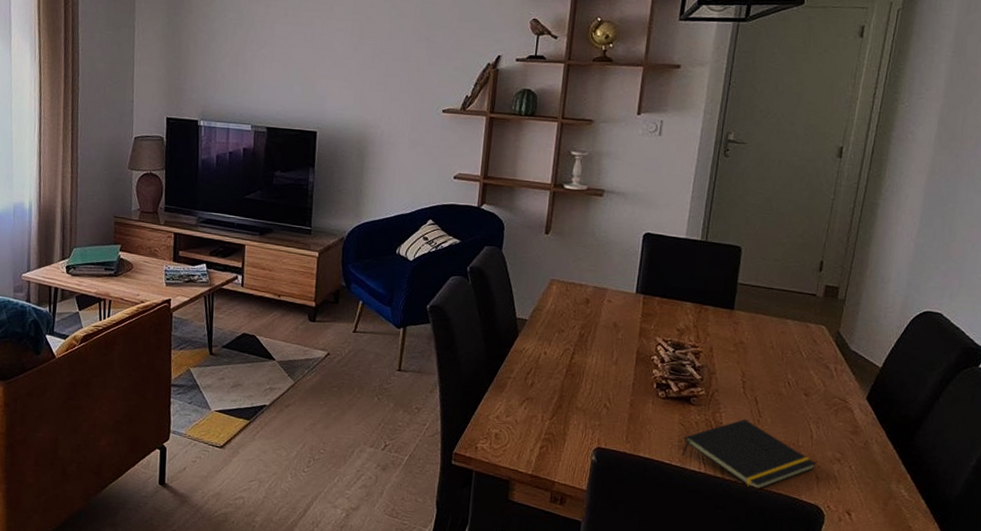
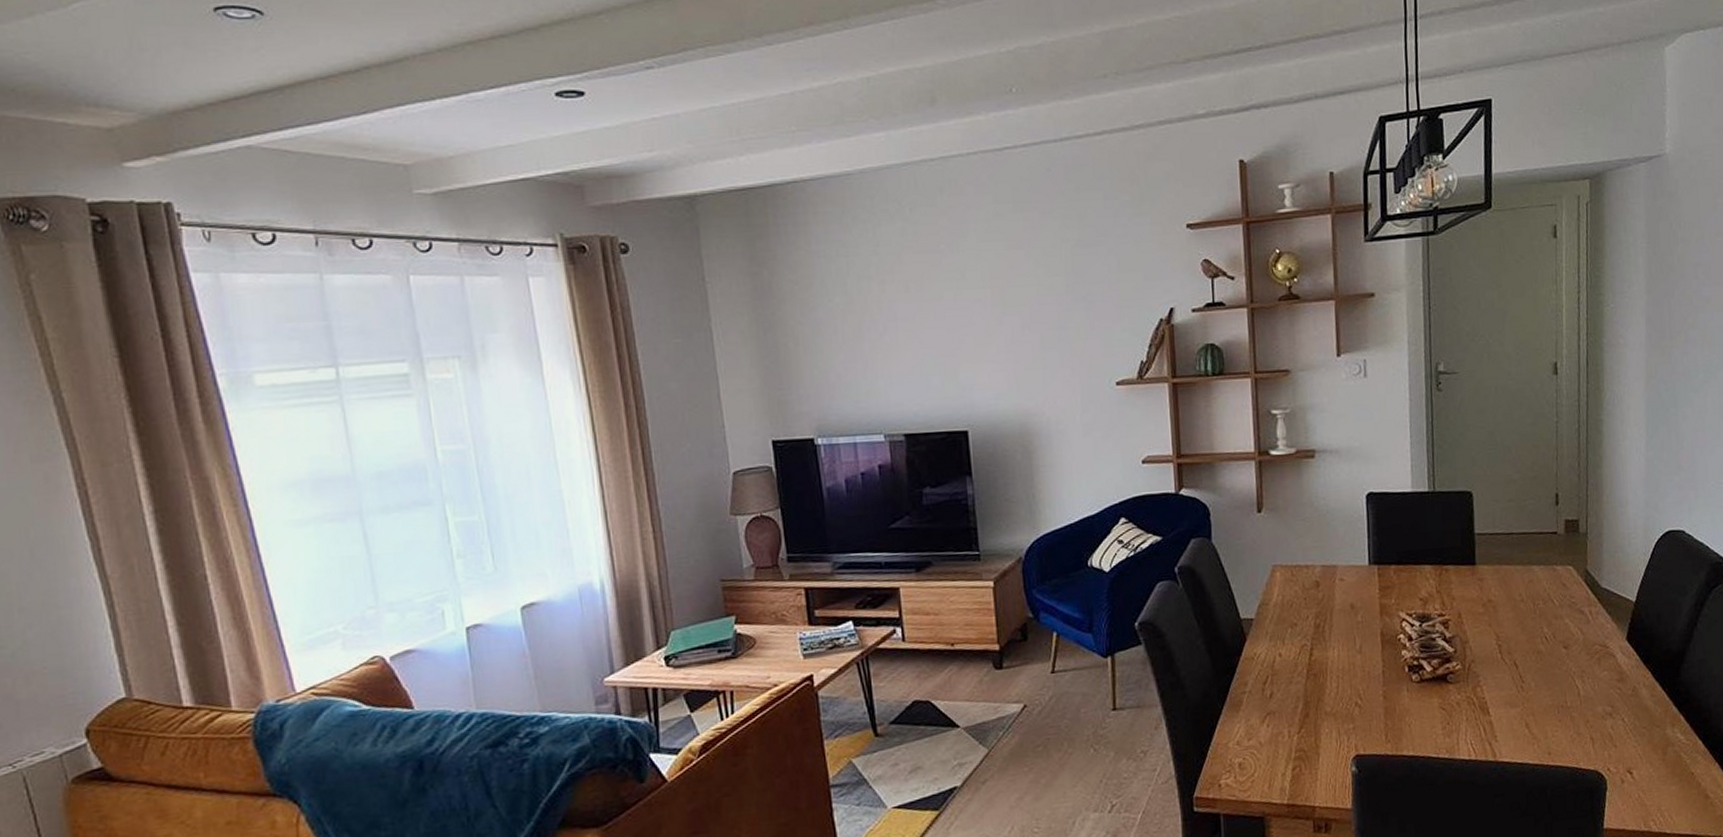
notepad: present [682,418,817,490] -> none [1447,687,1589,767]

